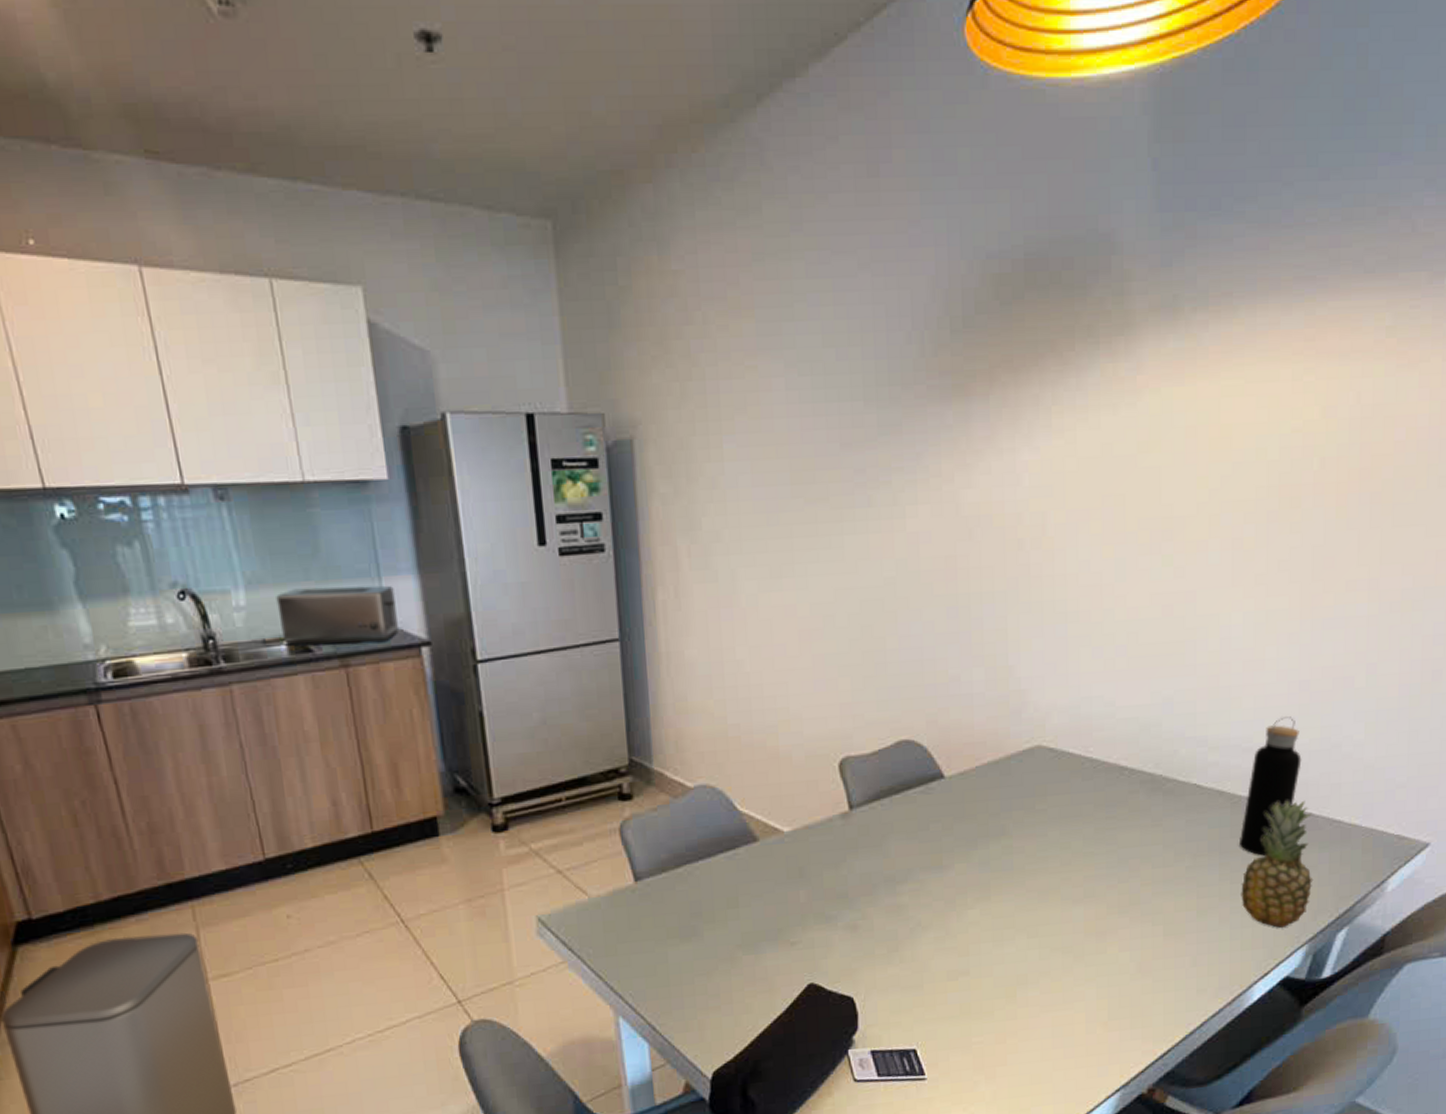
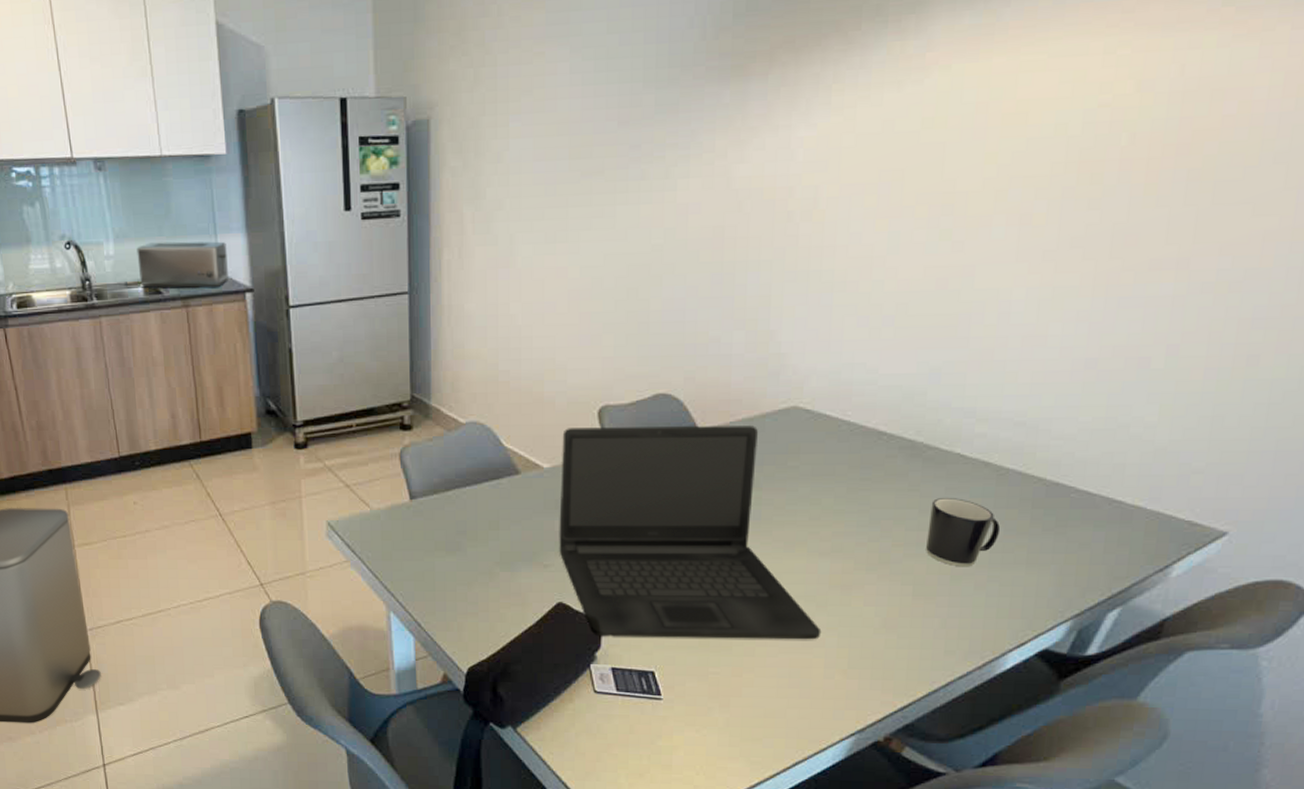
laptop: none [802,769,1081,1018] -> present [559,426,822,640]
mug: none [1173,830,1237,902] -> present [926,498,1000,567]
water bottle: present [1240,716,1302,856] -> none [1003,394,1082,529]
fruit: present [1241,800,1314,928] -> none [1000,476,1089,601]

